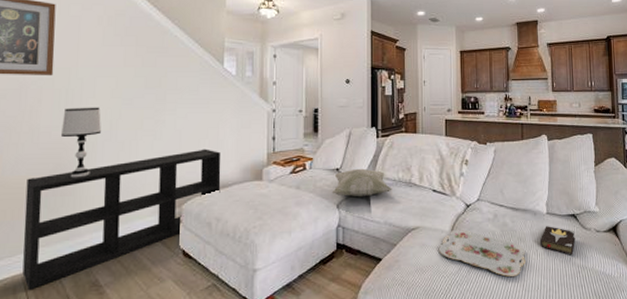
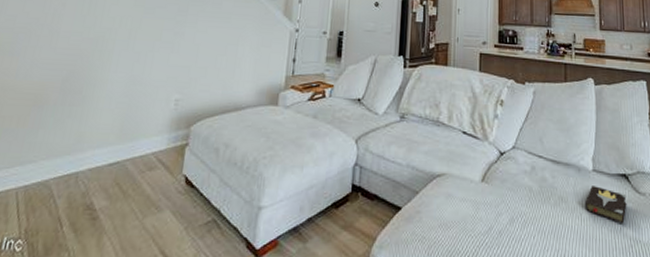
bookshelf: present [22,149,221,291] -> none [17,66,238,208]
table lamp: present [60,107,101,178] -> none [78,13,122,88]
decorative pillow: present [333,168,391,197] -> none [352,100,417,134]
serving tray: present [439,229,526,277] -> none [467,180,567,244]

